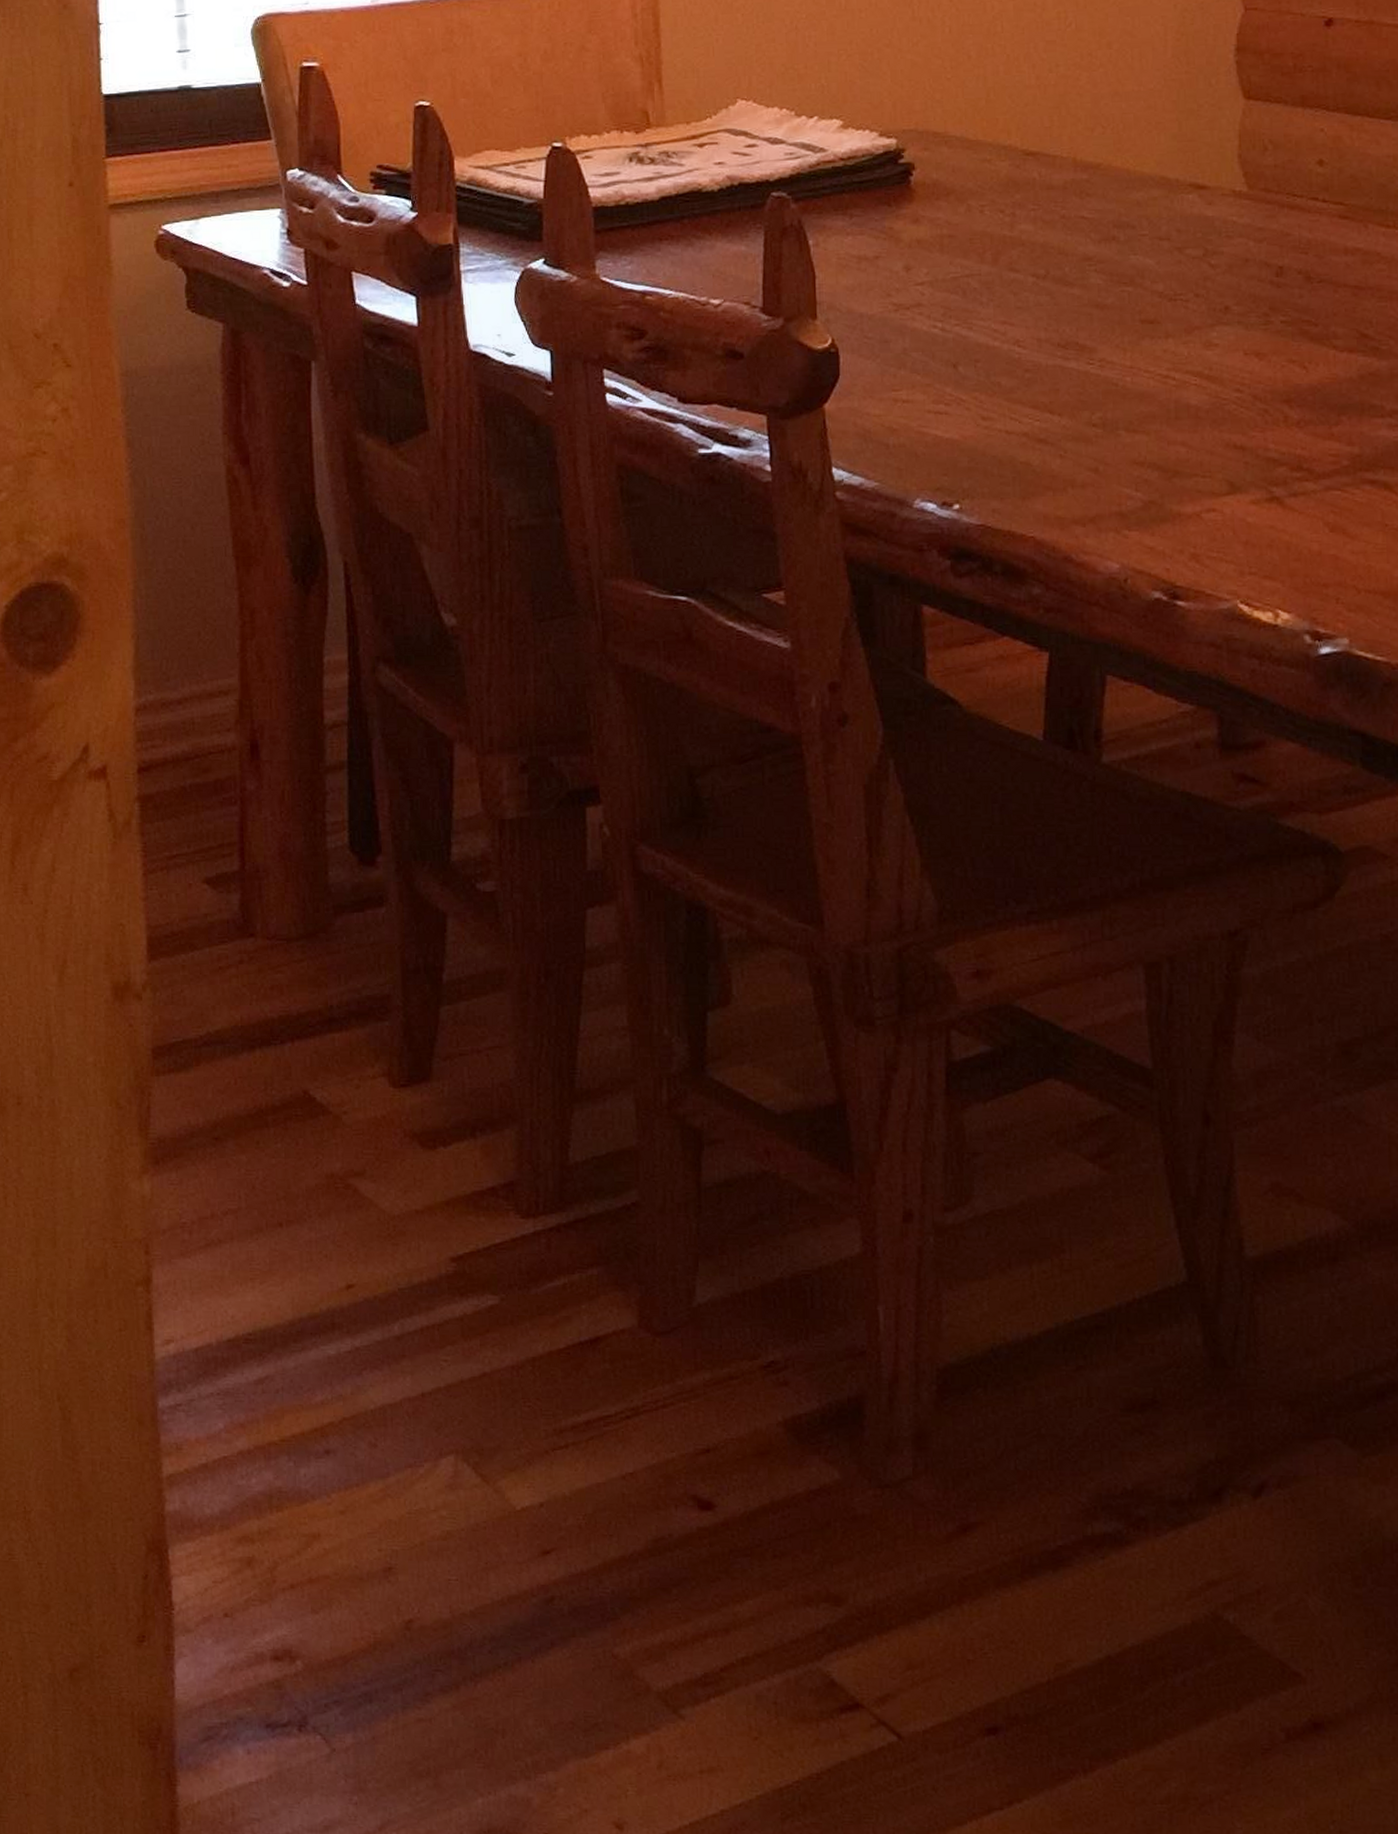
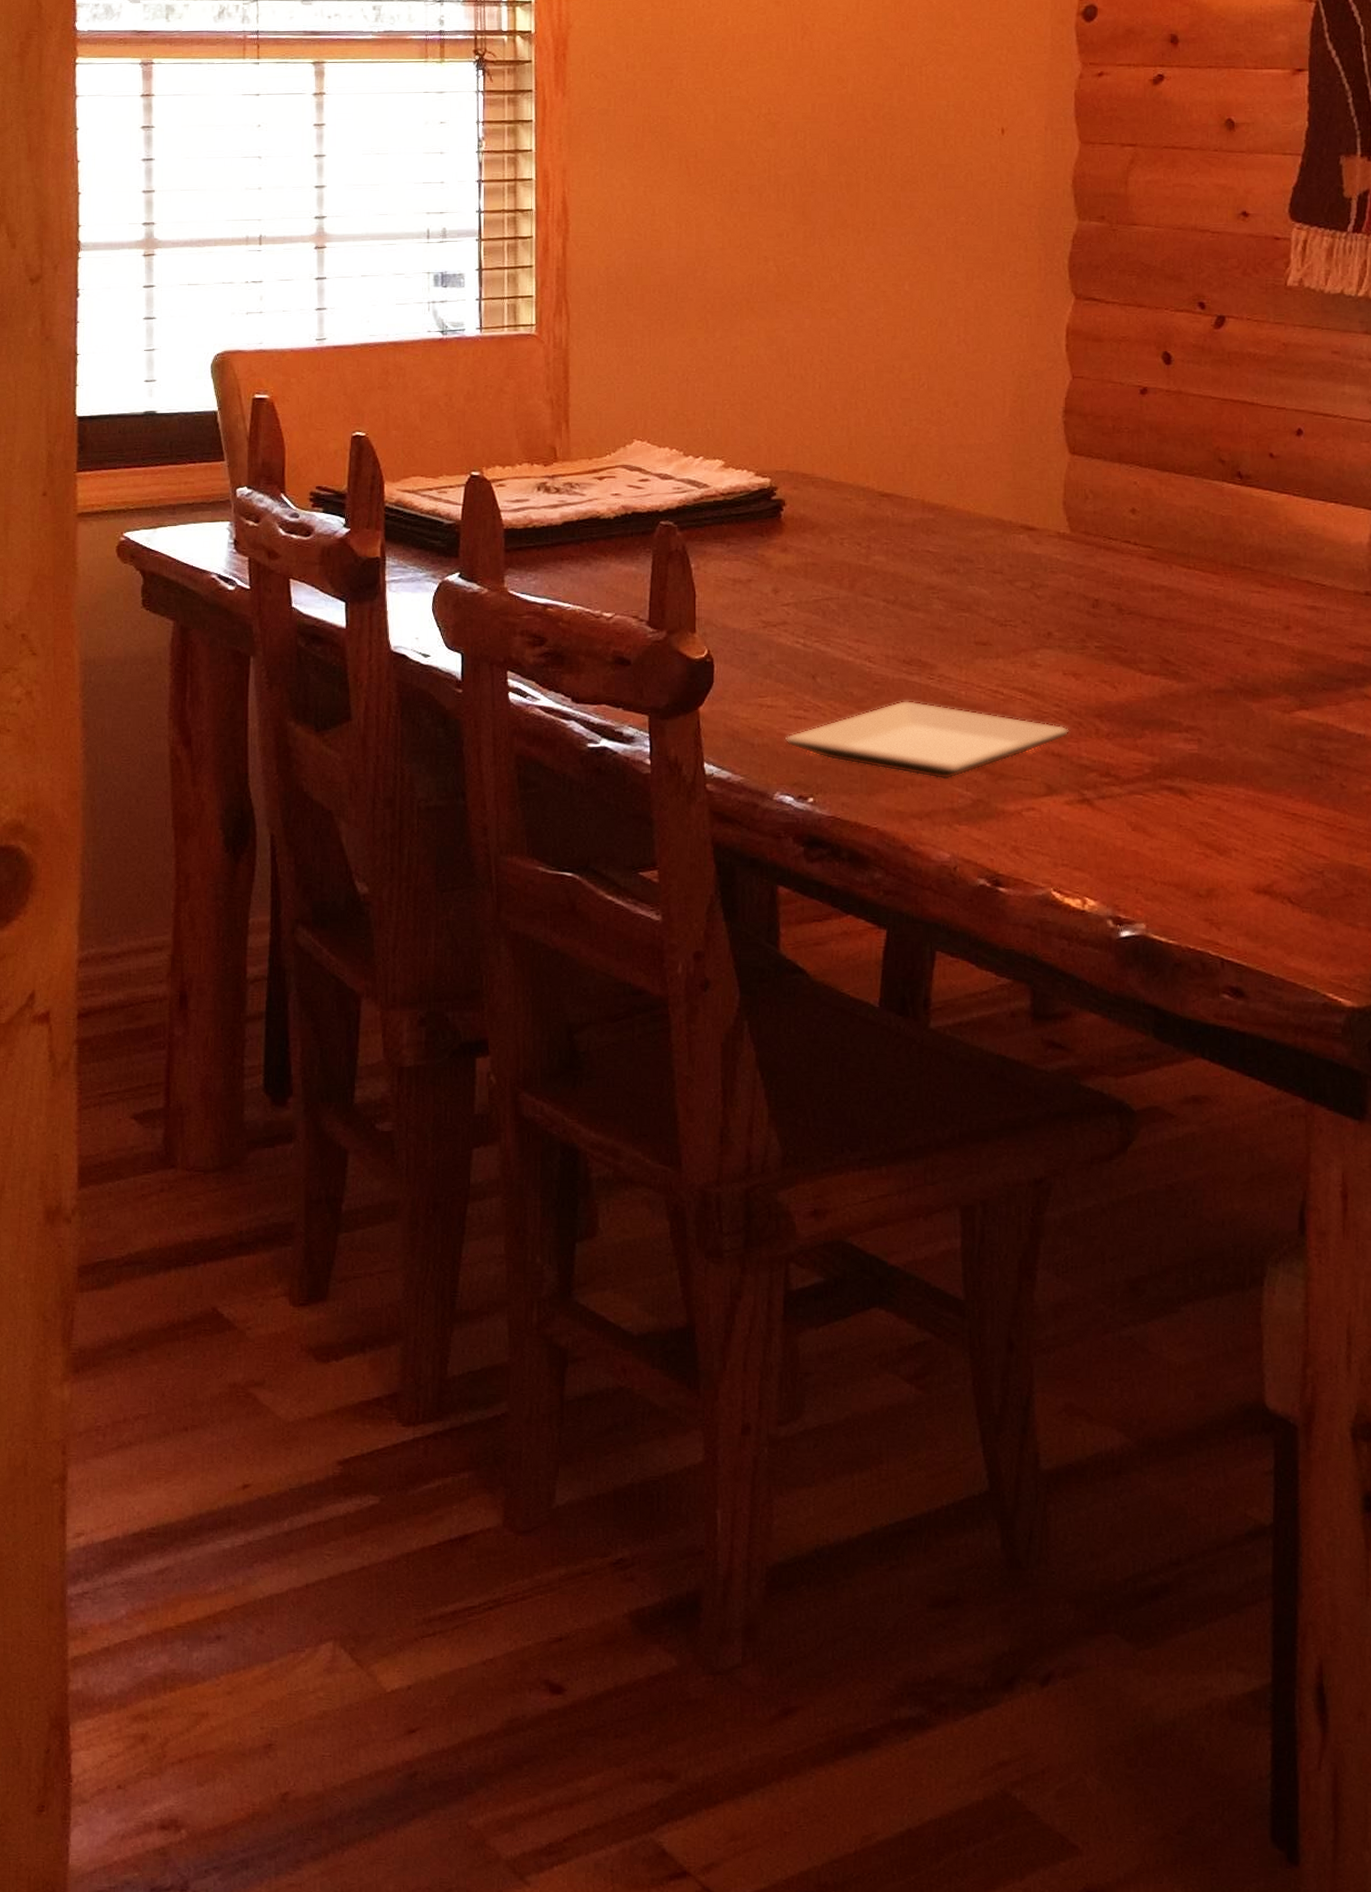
plate: none [924,389,1253,479] -> present [784,700,1069,780]

